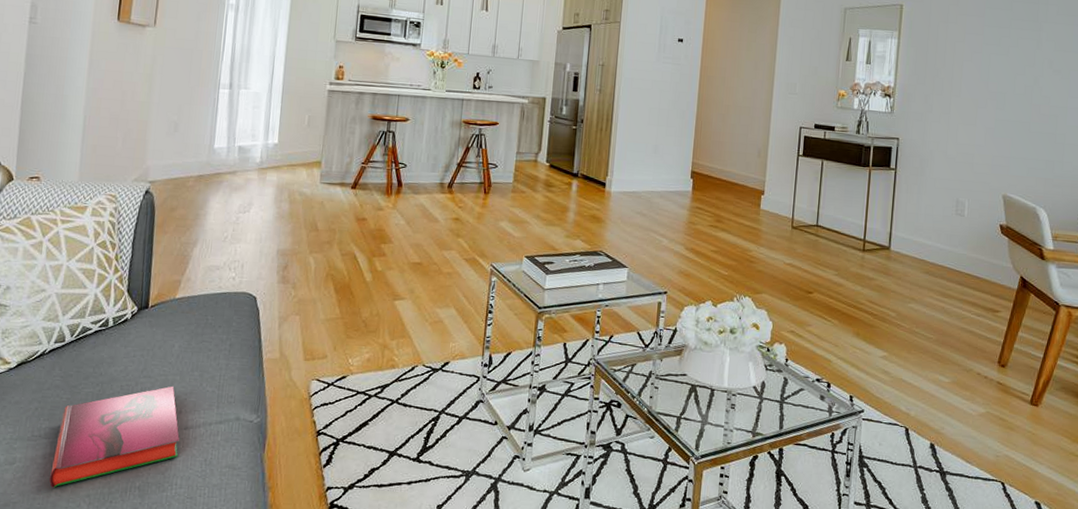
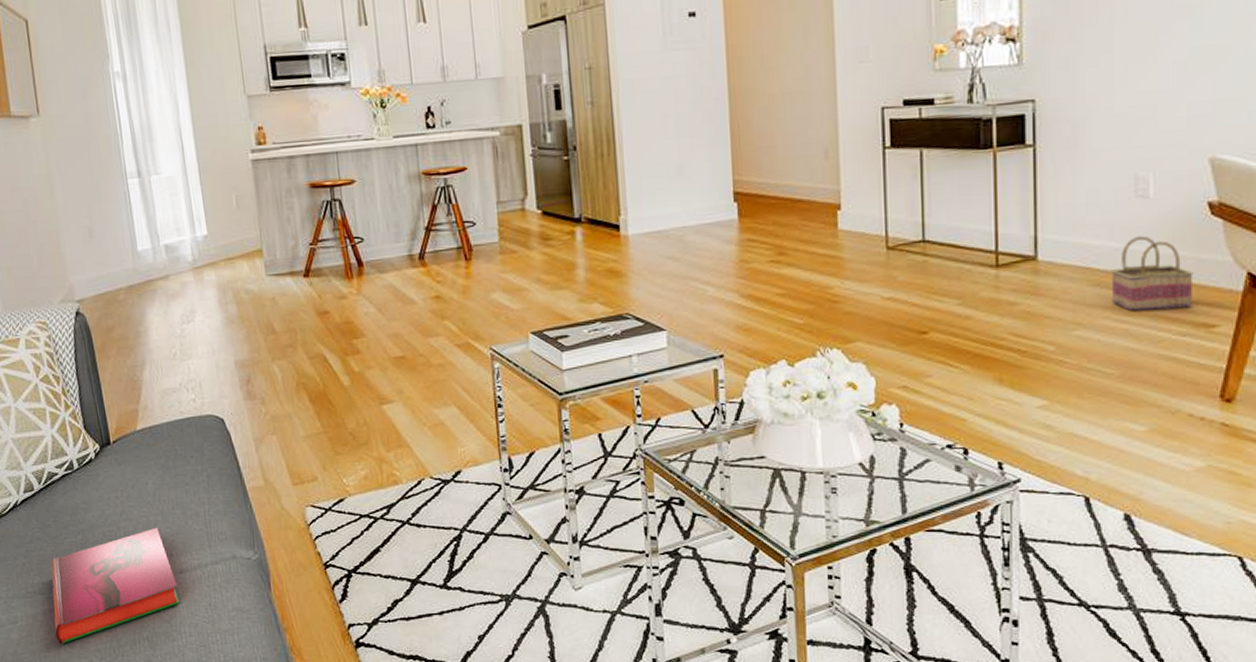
basket: none [935,241,988,297] -> present [1111,235,1194,312]

